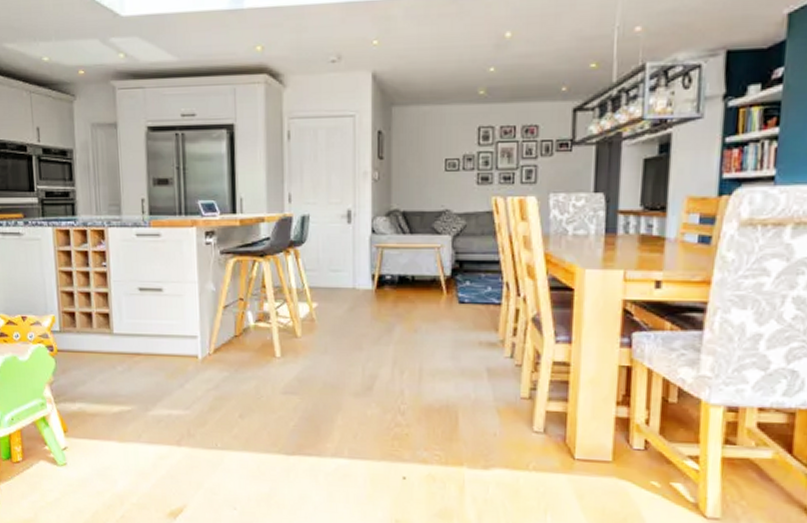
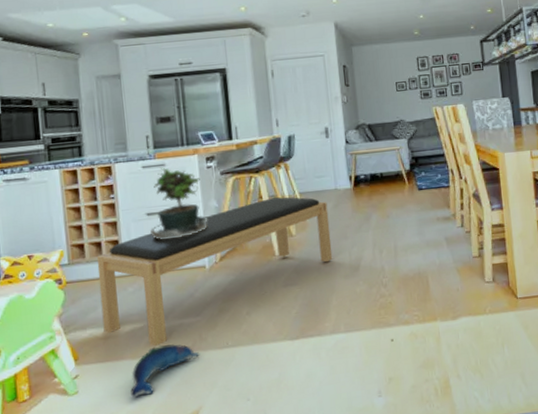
bench: none [87,288,342,432] -> present [96,196,333,346]
plush toy: none [115,433,187,482] -> present [129,344,200,397]
potted plant: none [142,237,204,321] -> present [150,167,209,240]

